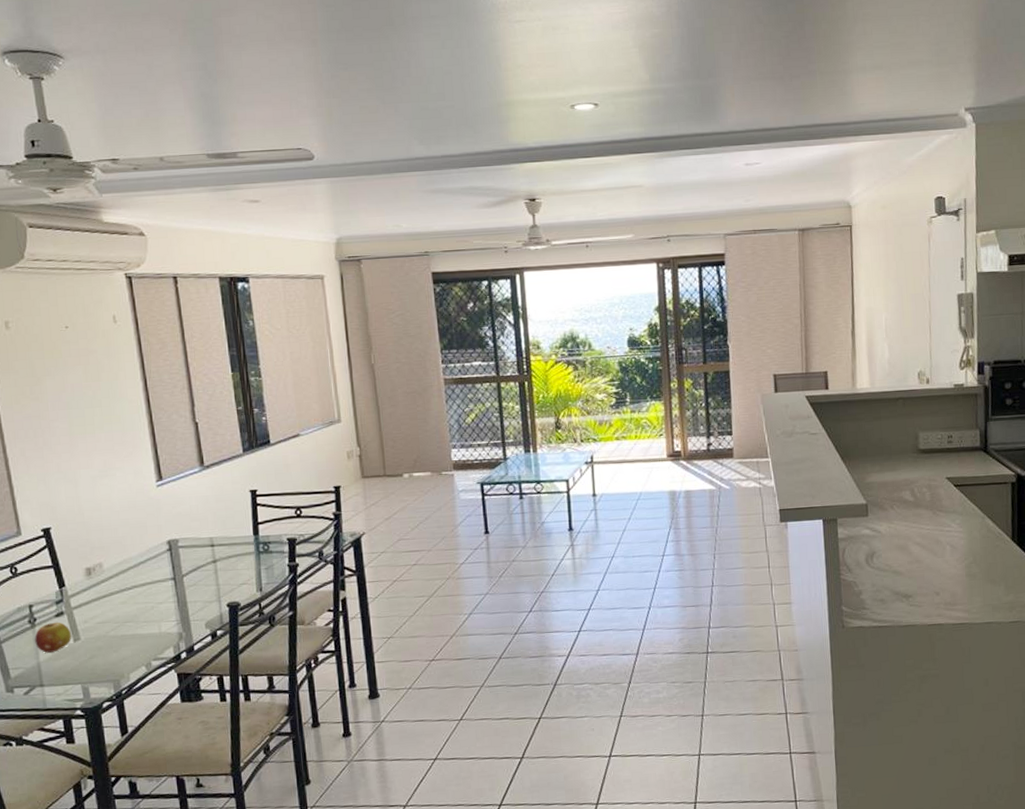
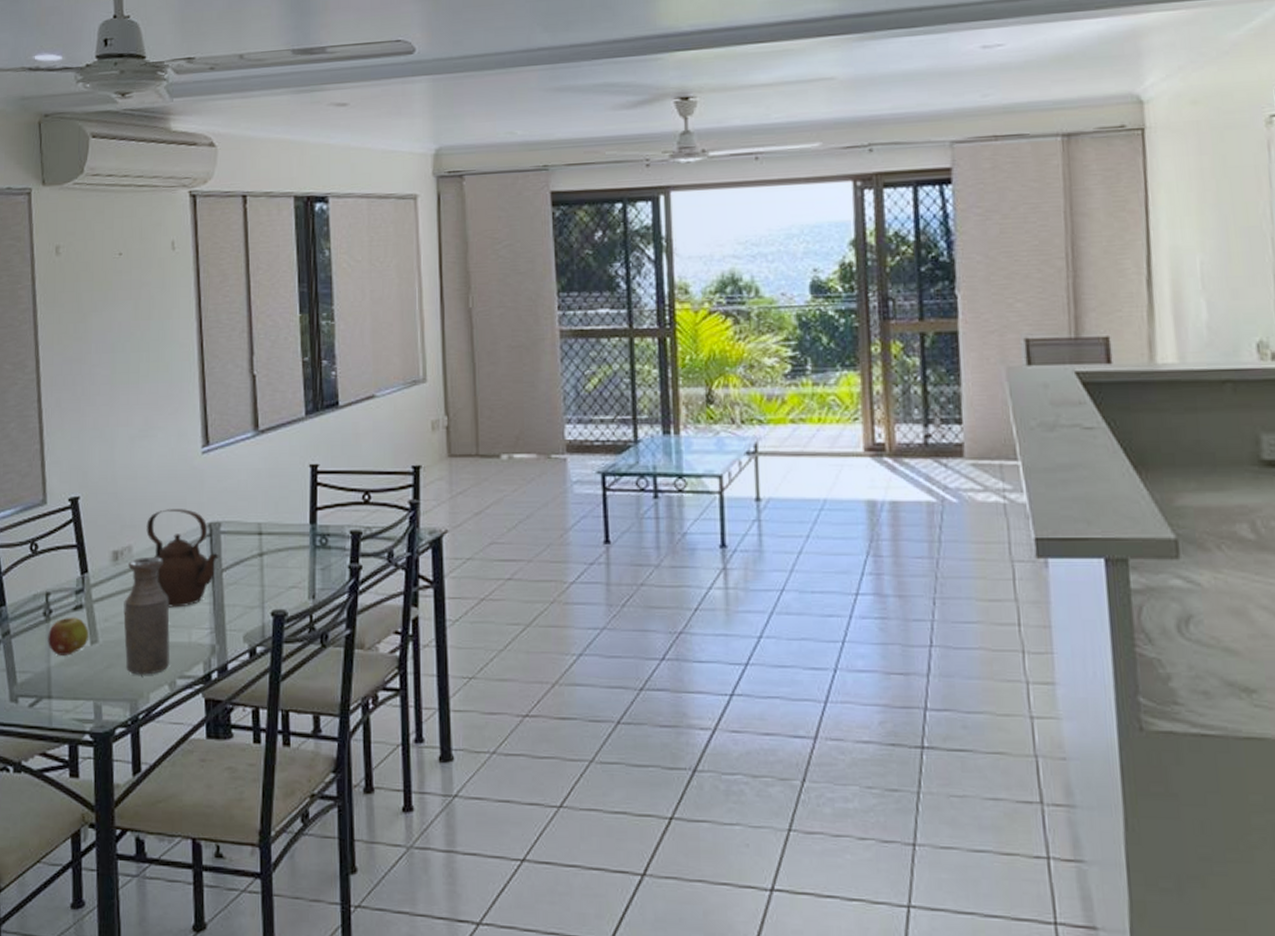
bottle: none [100,570,144,661] -> present [123,557,170,675]
teapot: none [113,531,180,608] -> present [146,509,220,608]

